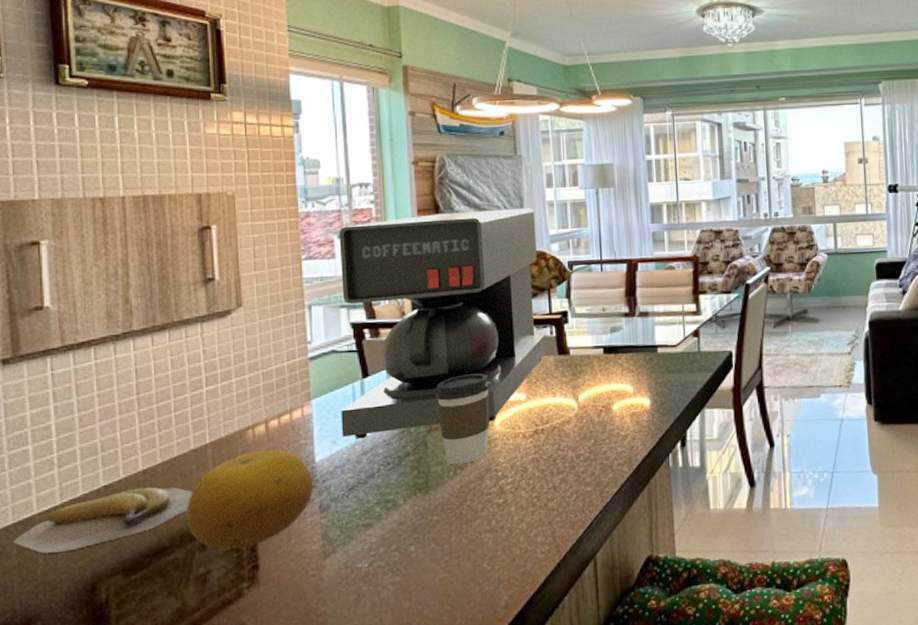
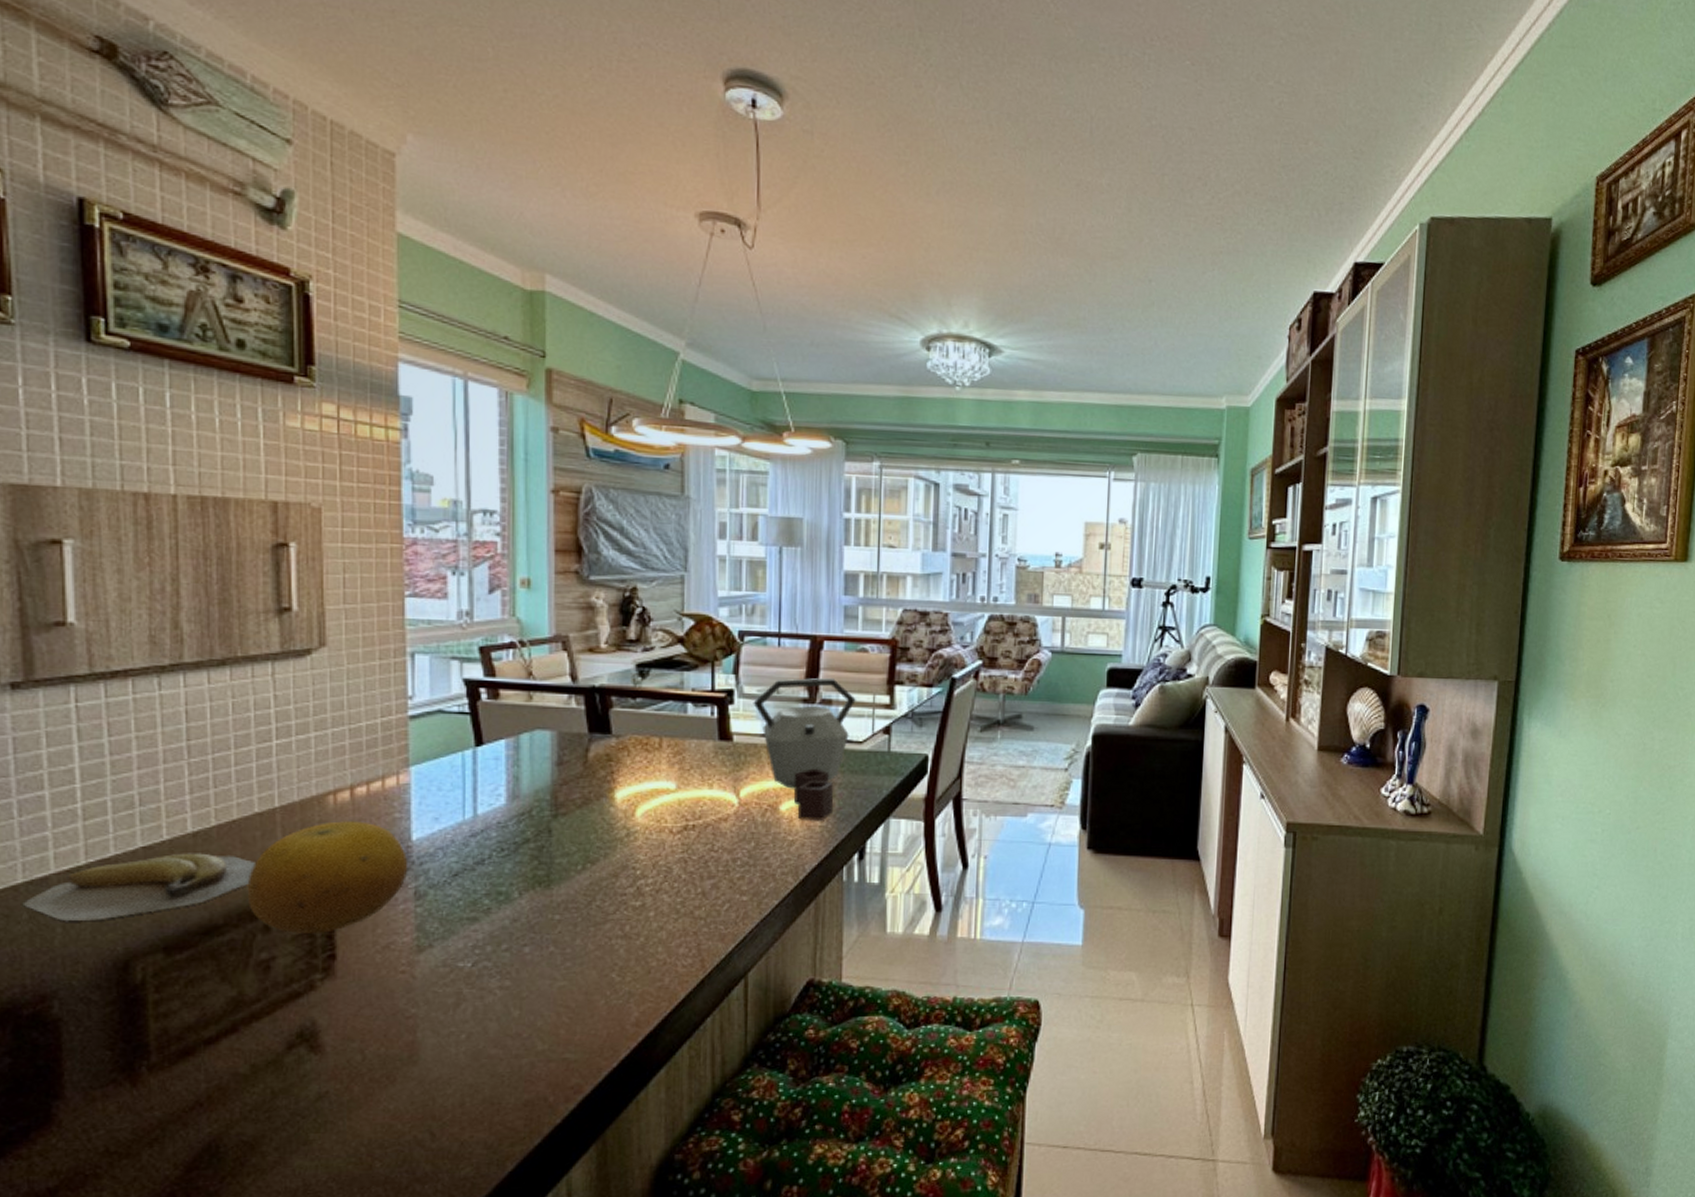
coffee maker: present [339,207,546,439] -> none [446,557,705,818]
coffee cup: present [434,373,490,465] -> none [564,753,633,858]
kettle: none [584,293,668,417] -> present [753,677,856,820]

